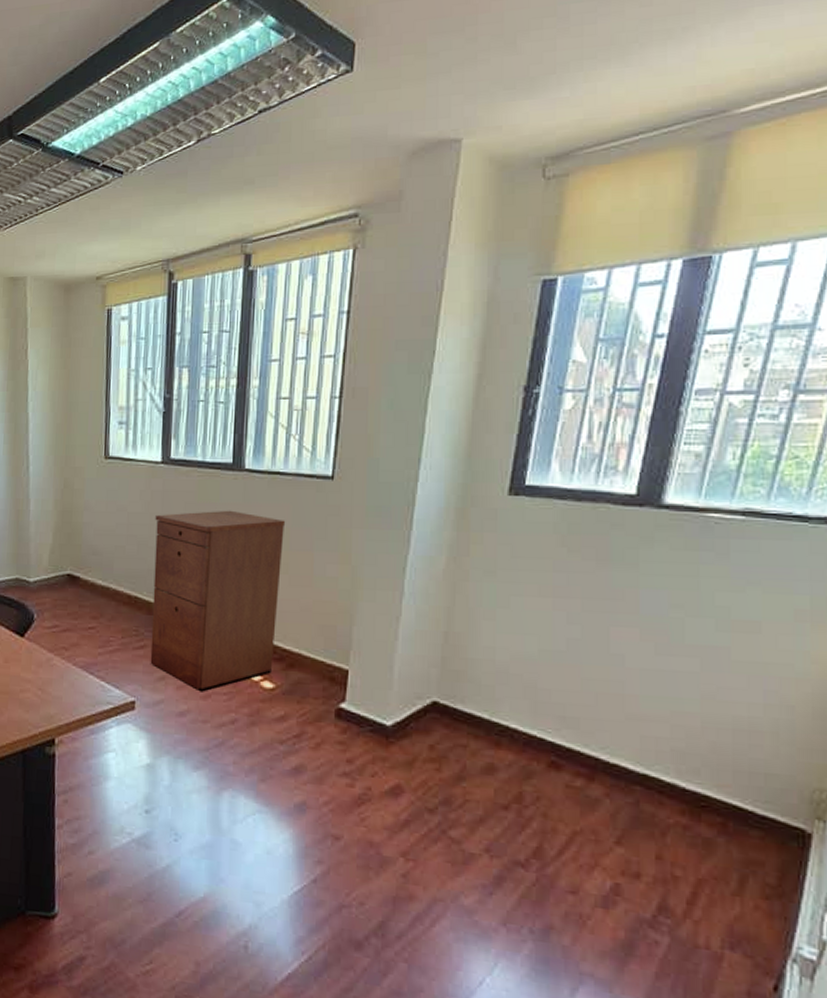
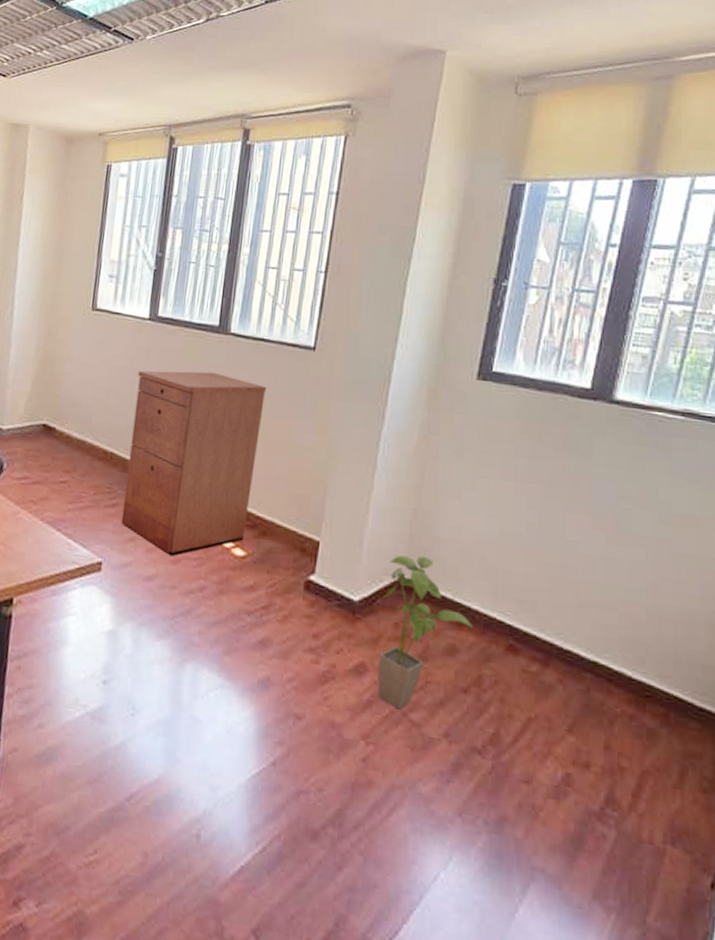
house plant: none [414,679,512,828] -> present [377,555,473,710]

